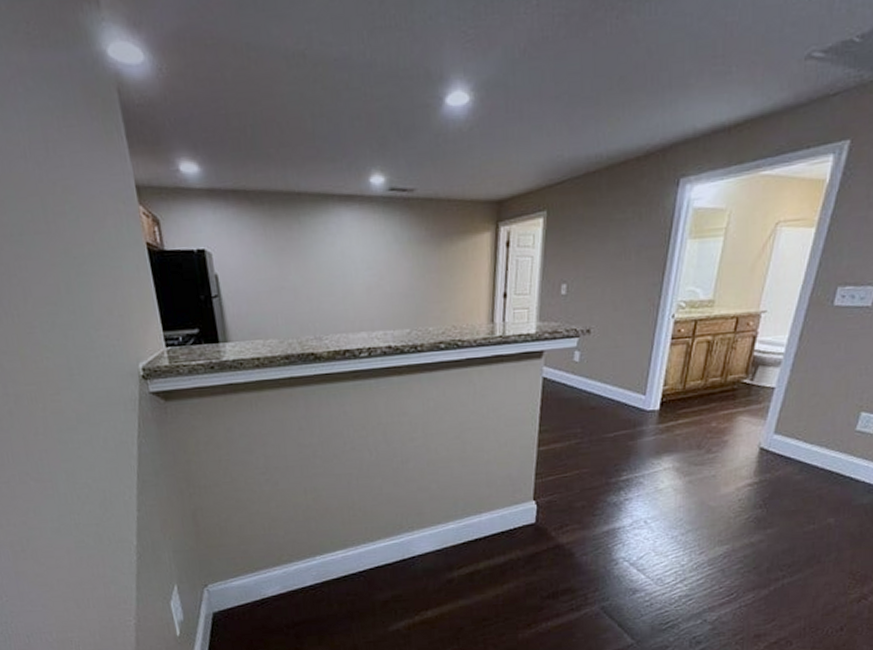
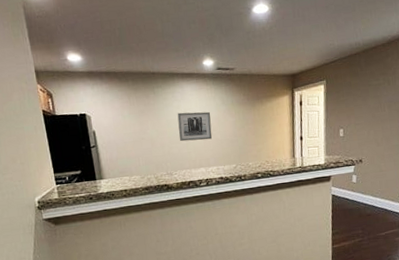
wall art: none [331,252,379,294] -> present [177,111,212,142]

